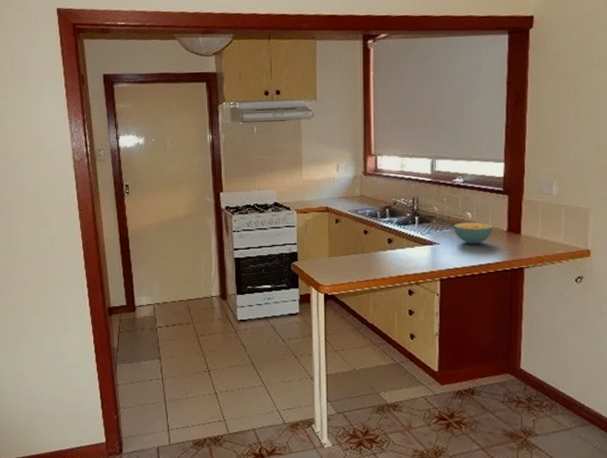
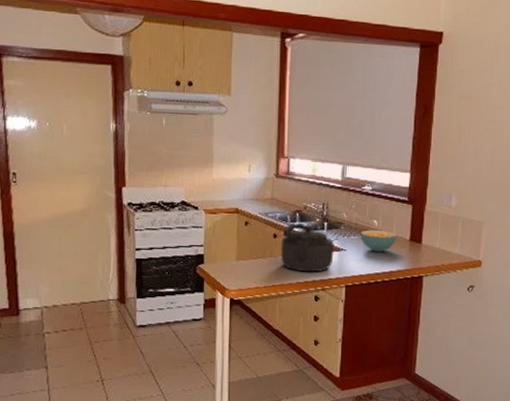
kettle: none [372,218,427,267] -> present [281,223,334,272]

